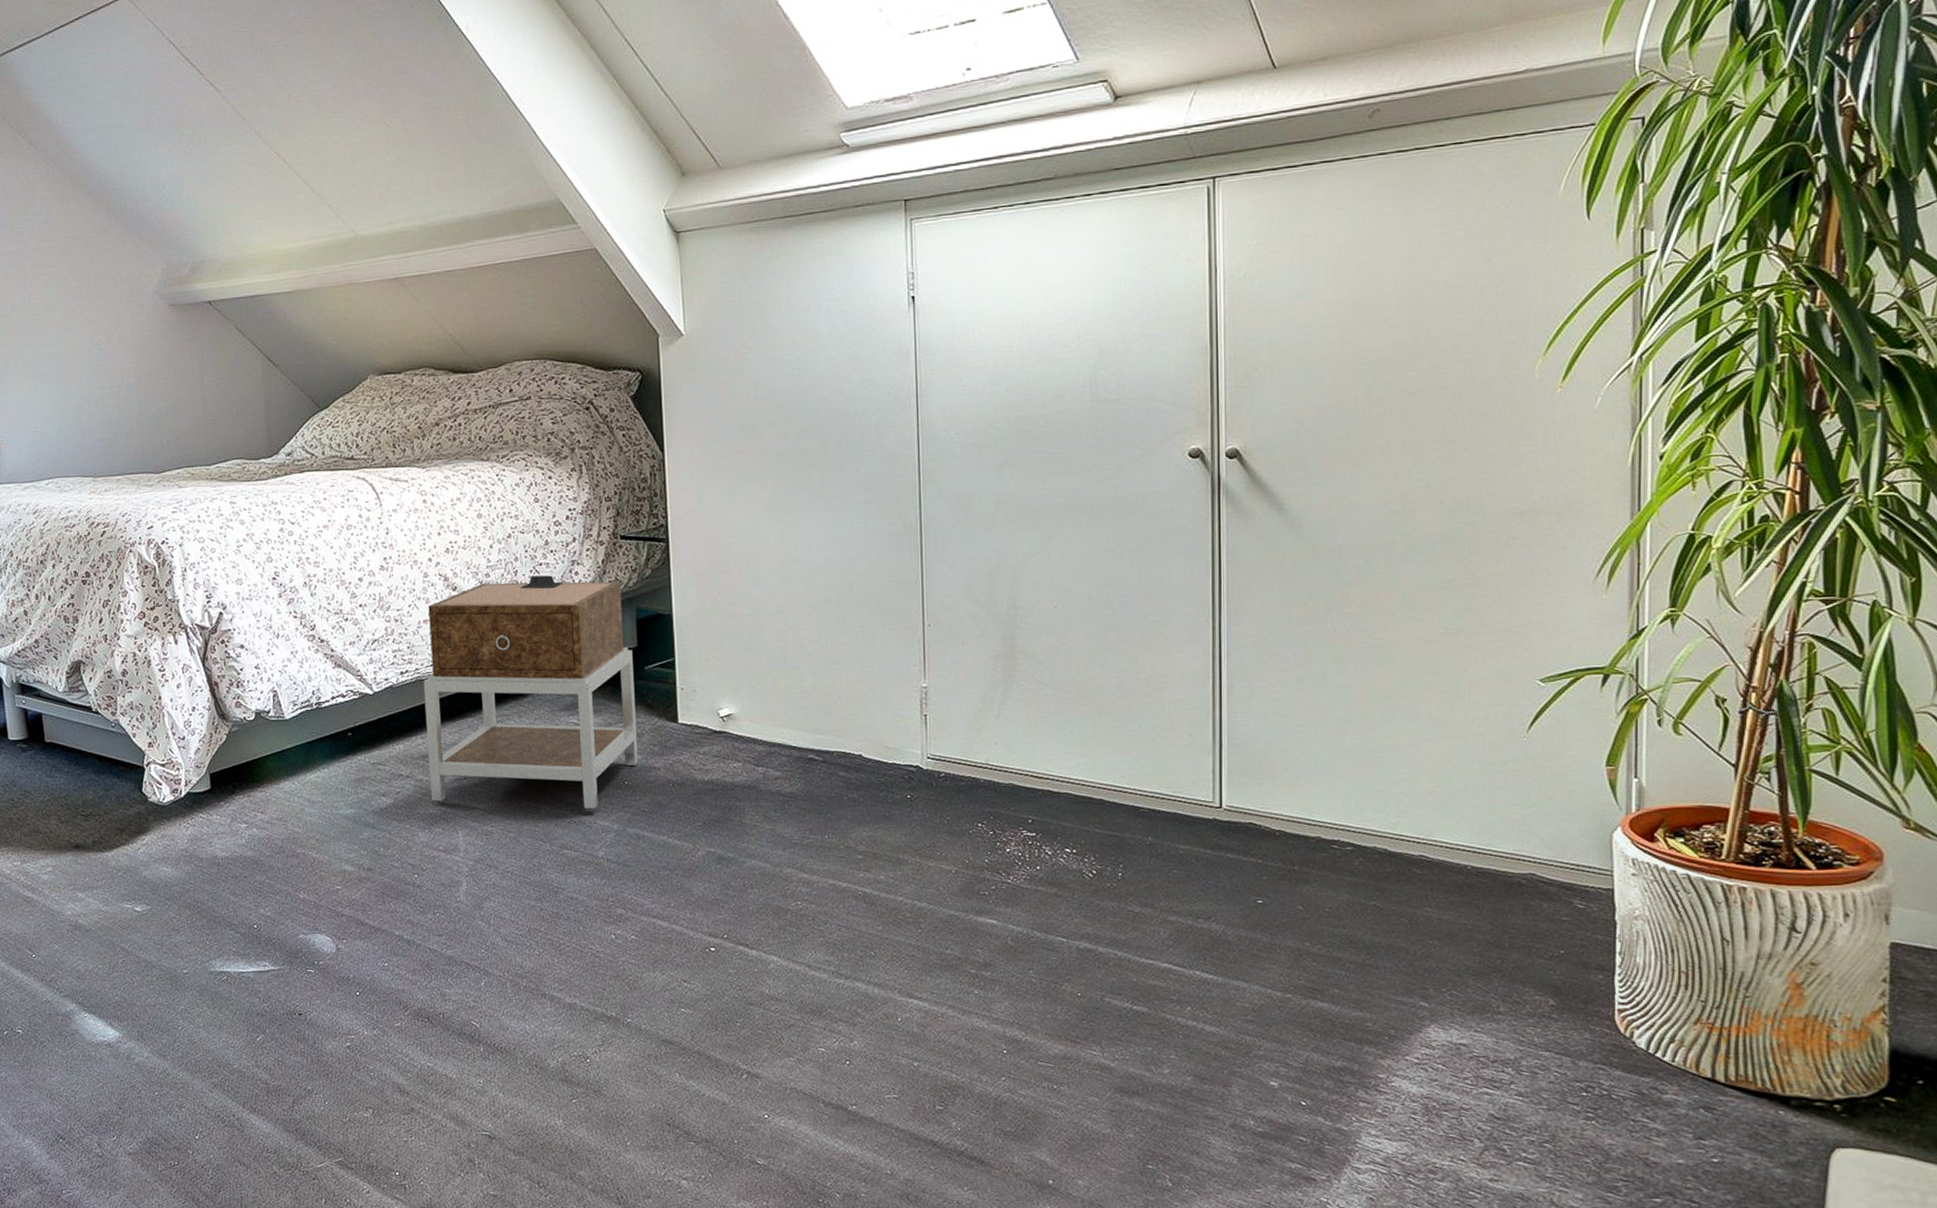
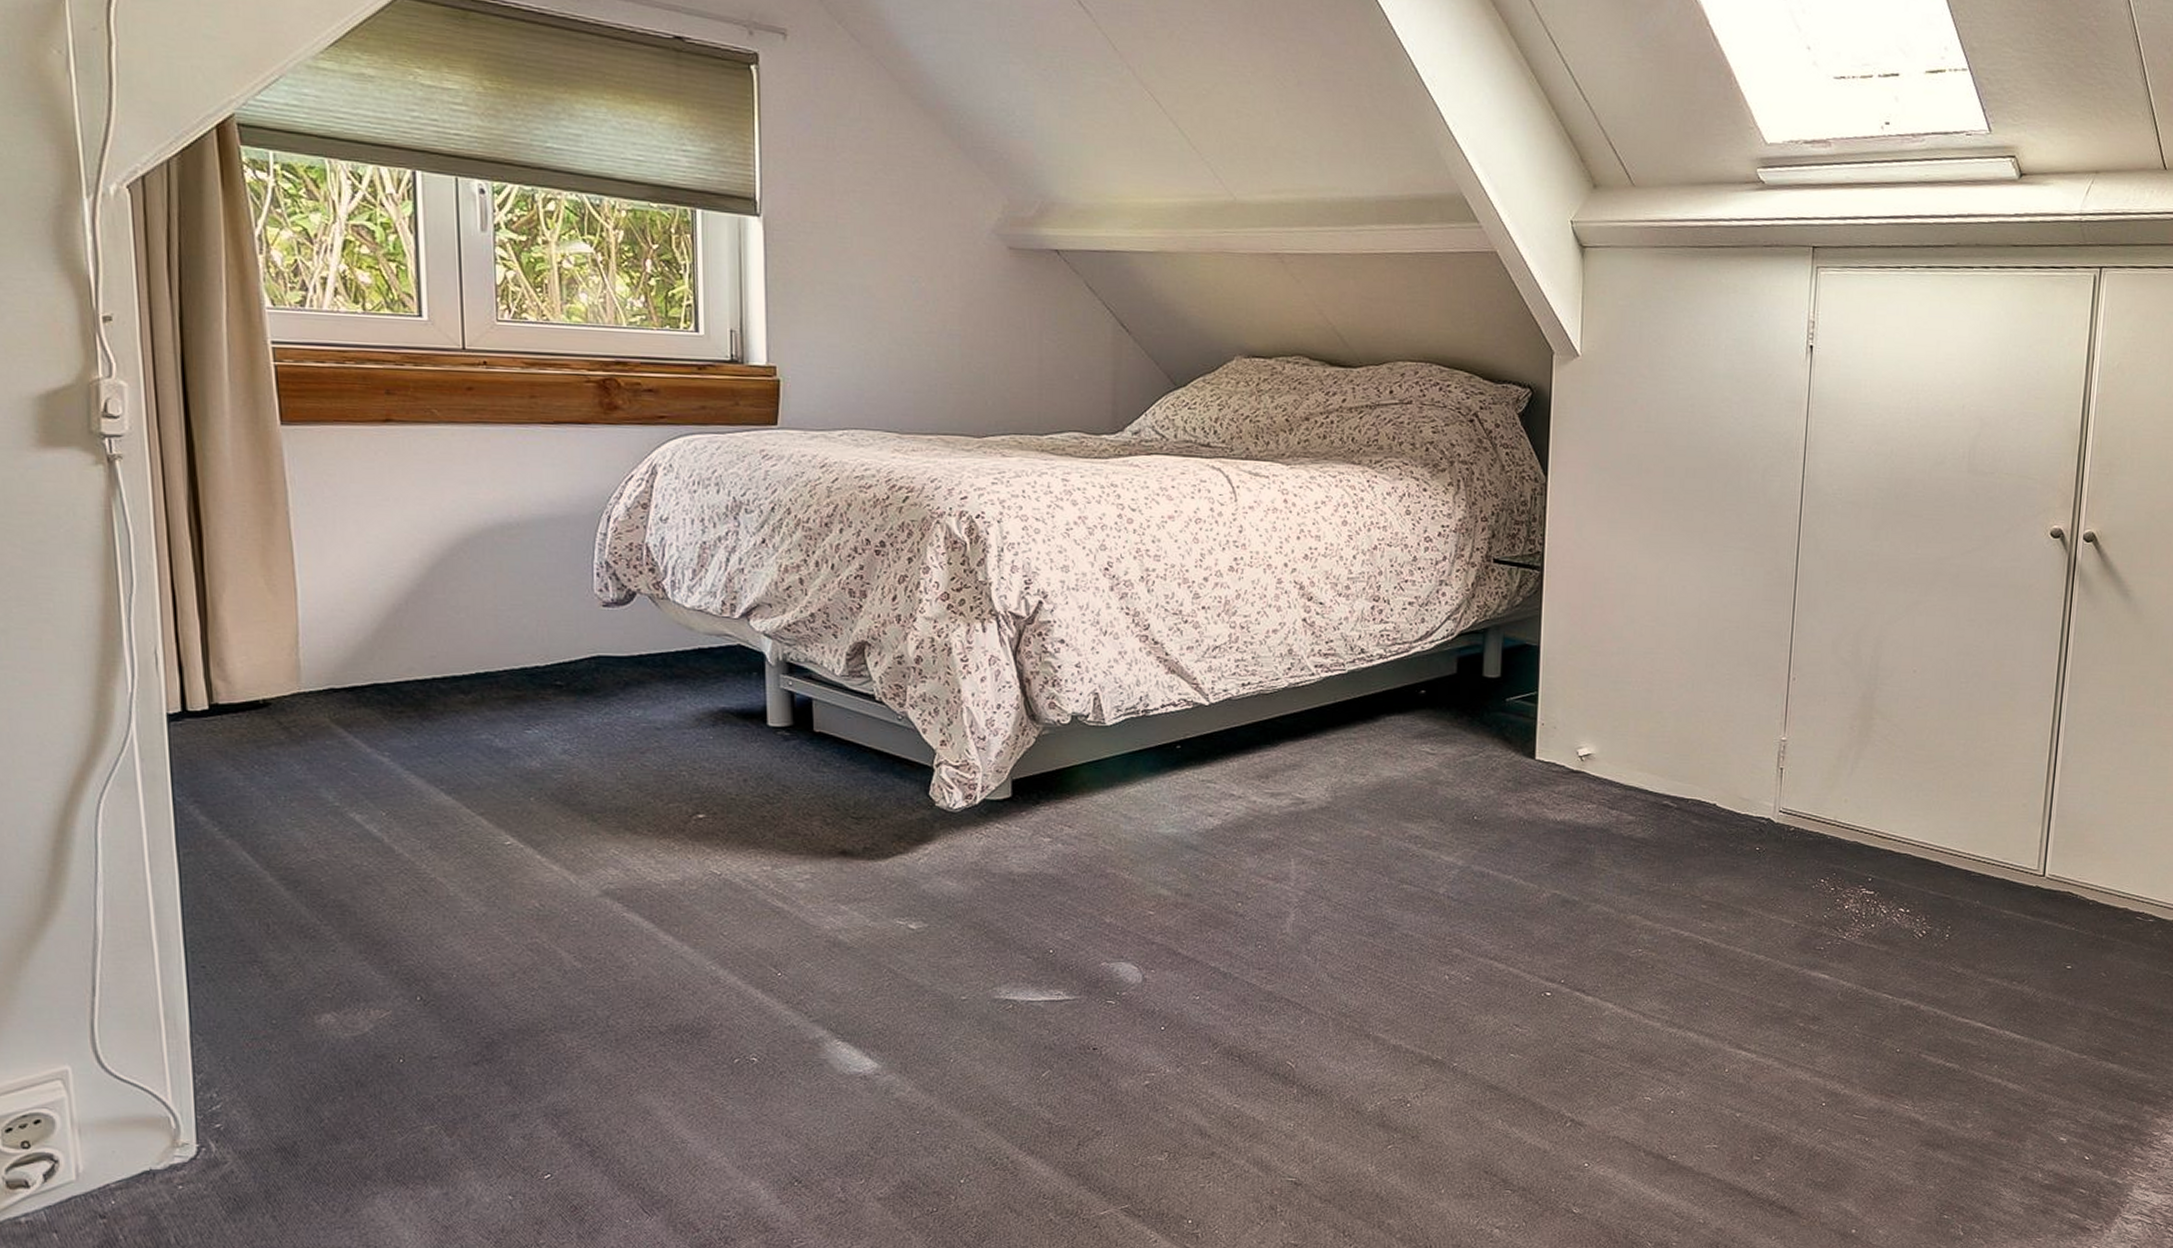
nightstand: present [423,575,638,810] -> none [1263,593,1495,845]

